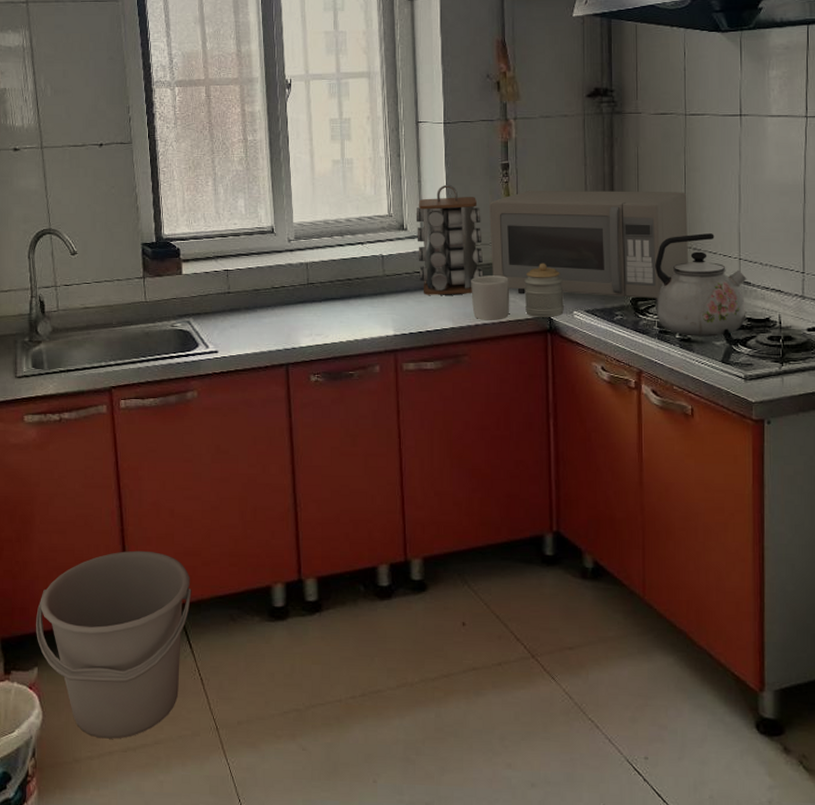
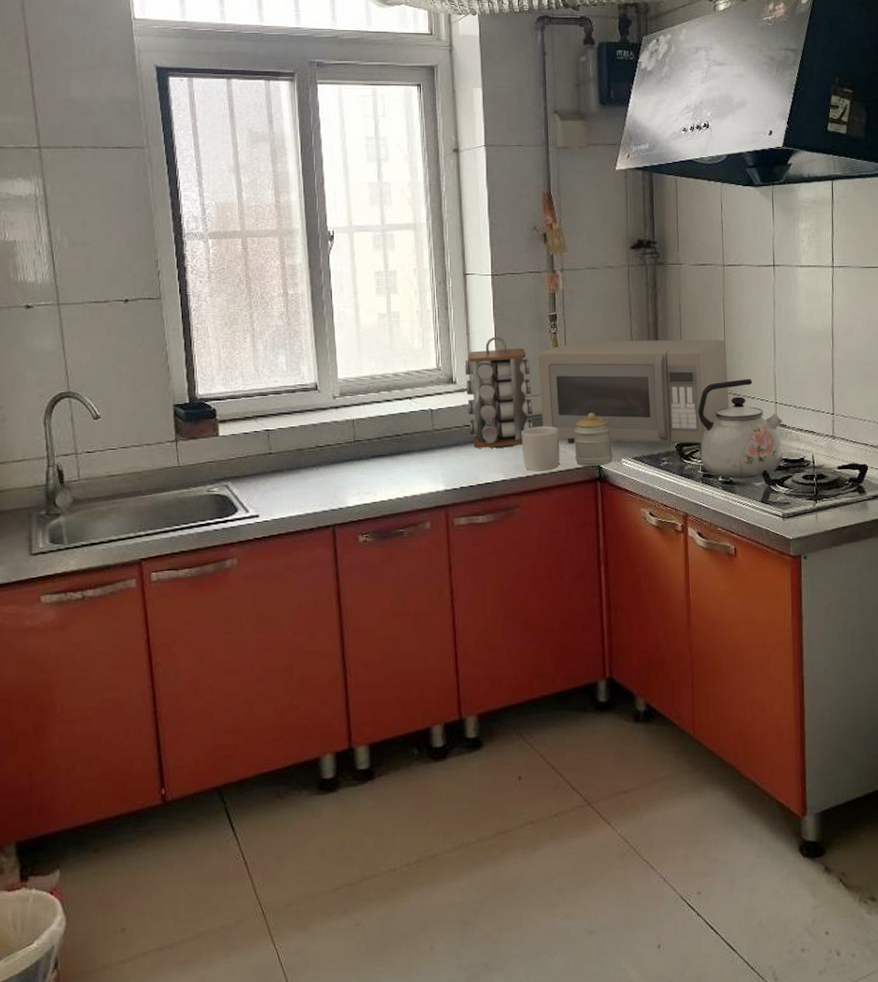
bucket: present [36,550,192,739] -> none [57,732,234,939]

